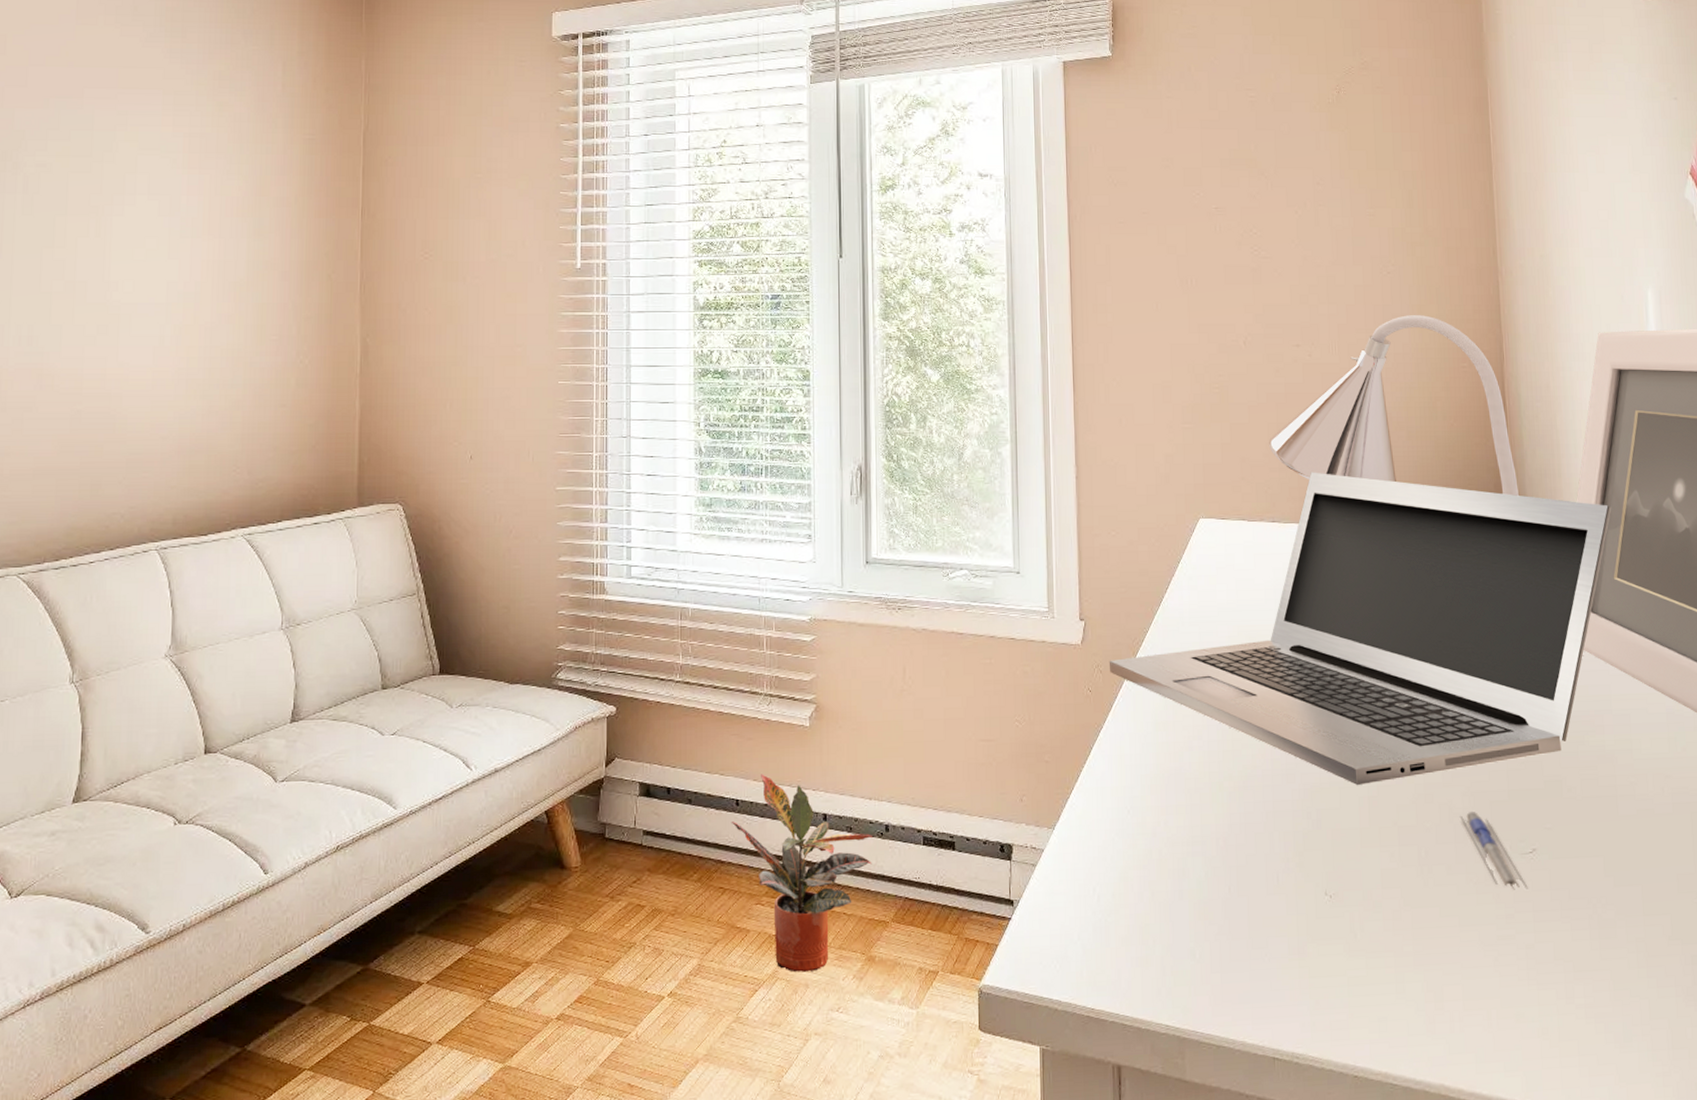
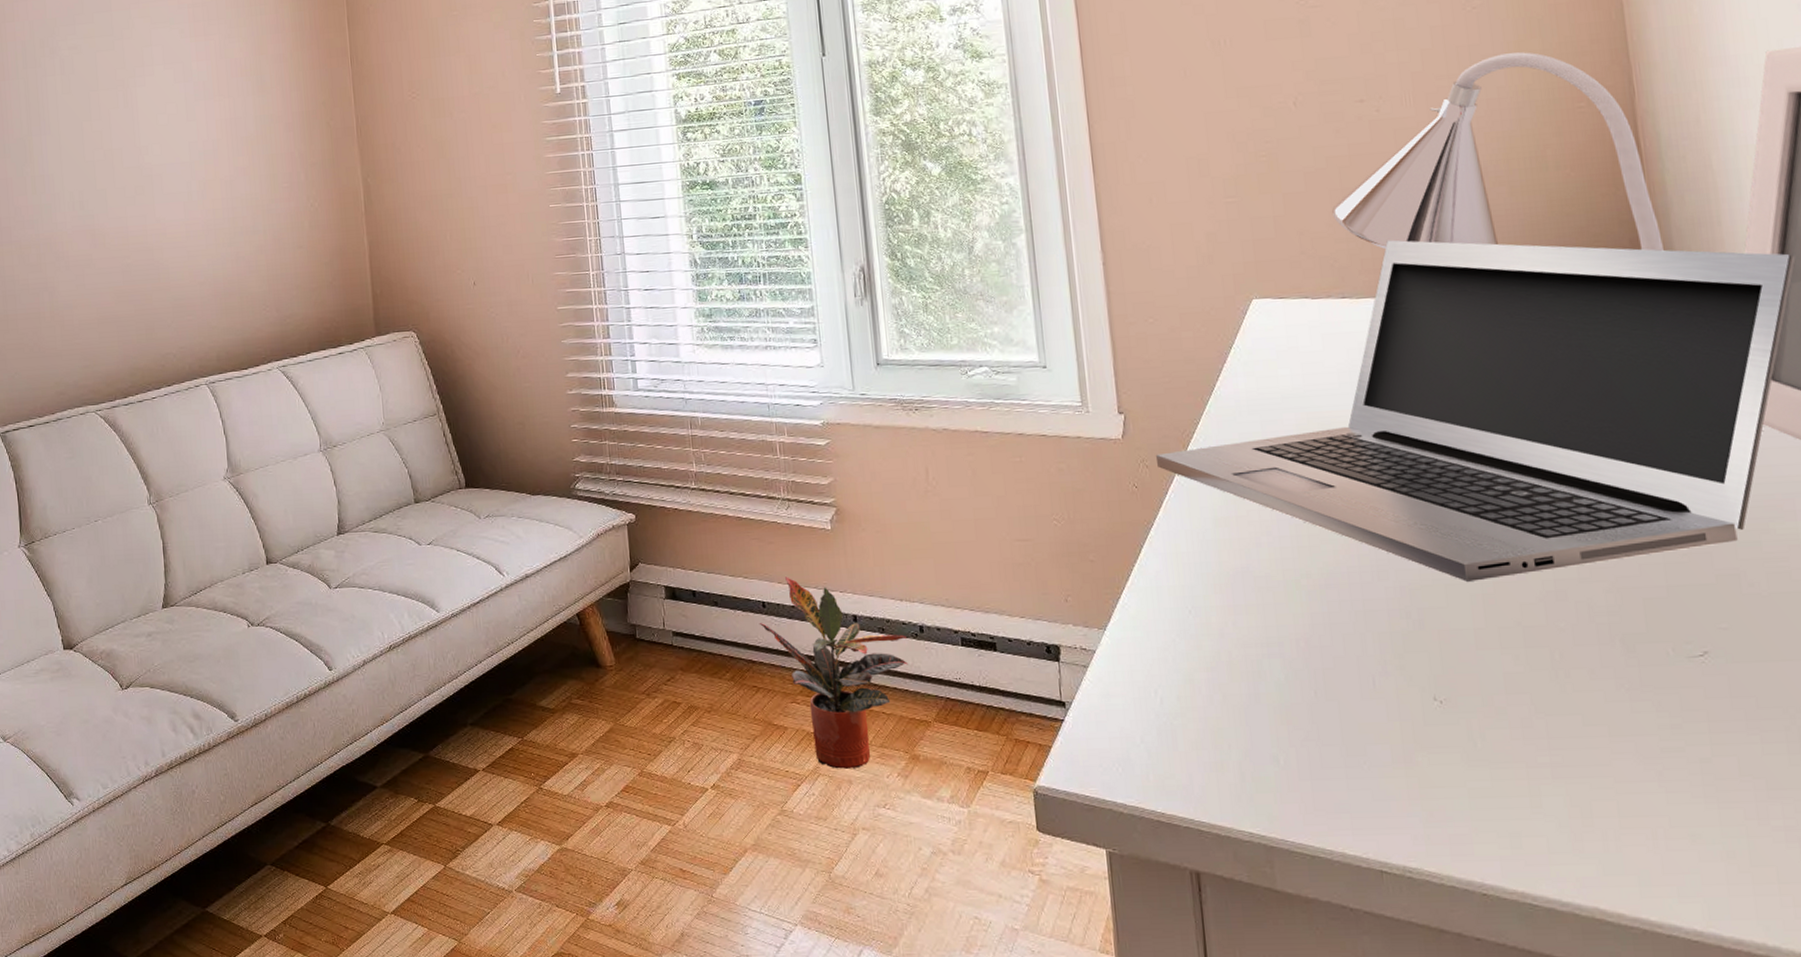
pen: present [1459,812,1528,890] -> none [1602,610,1700,697]

